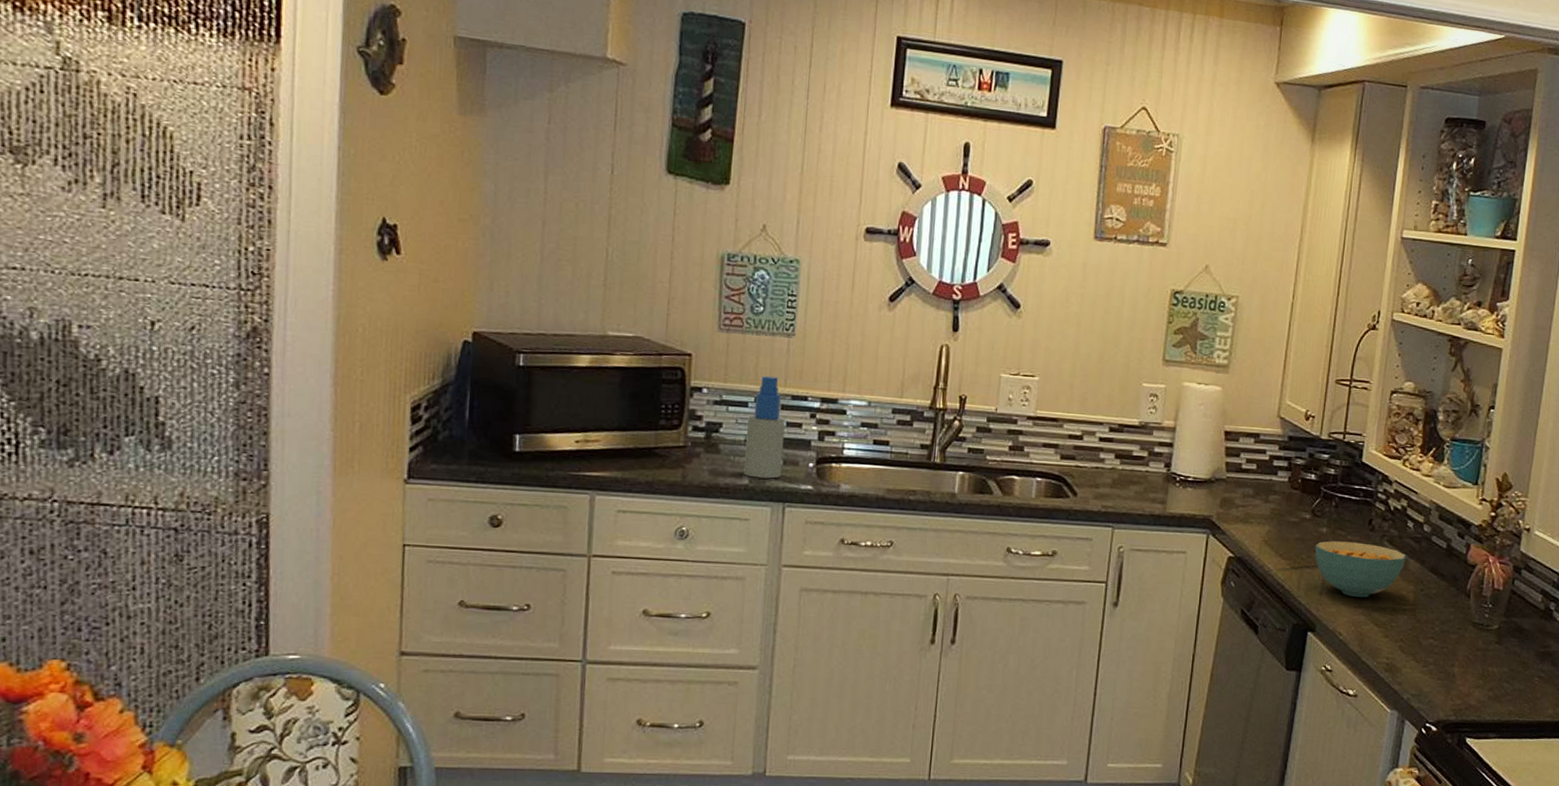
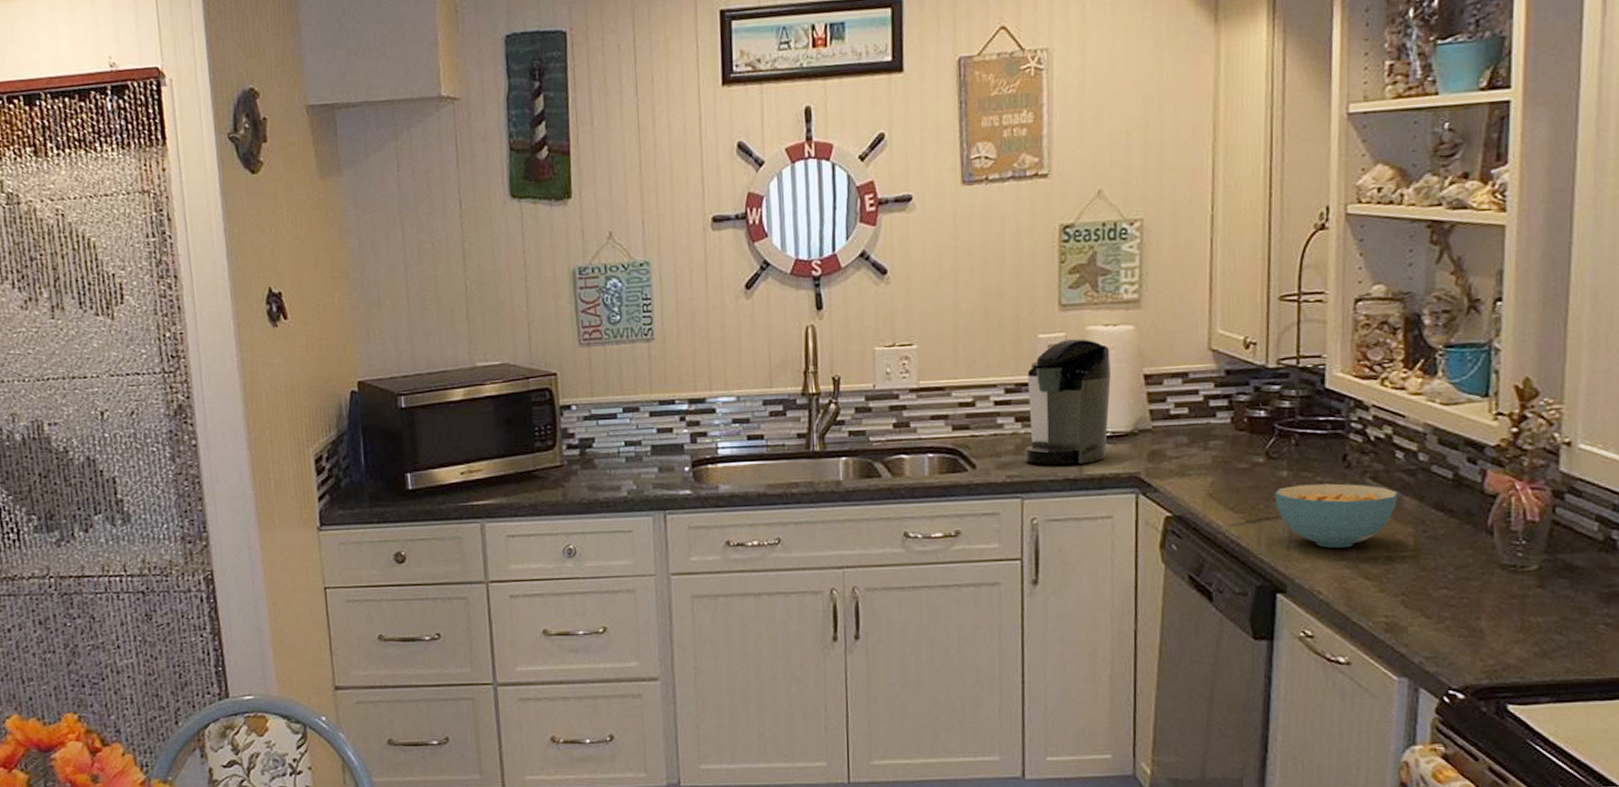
spray bottle: present [743,376,785,479] -> none [619,384,659,489]
coffee maker: none [1119,391,1200,503] -> present [1025,339,1111,465]

